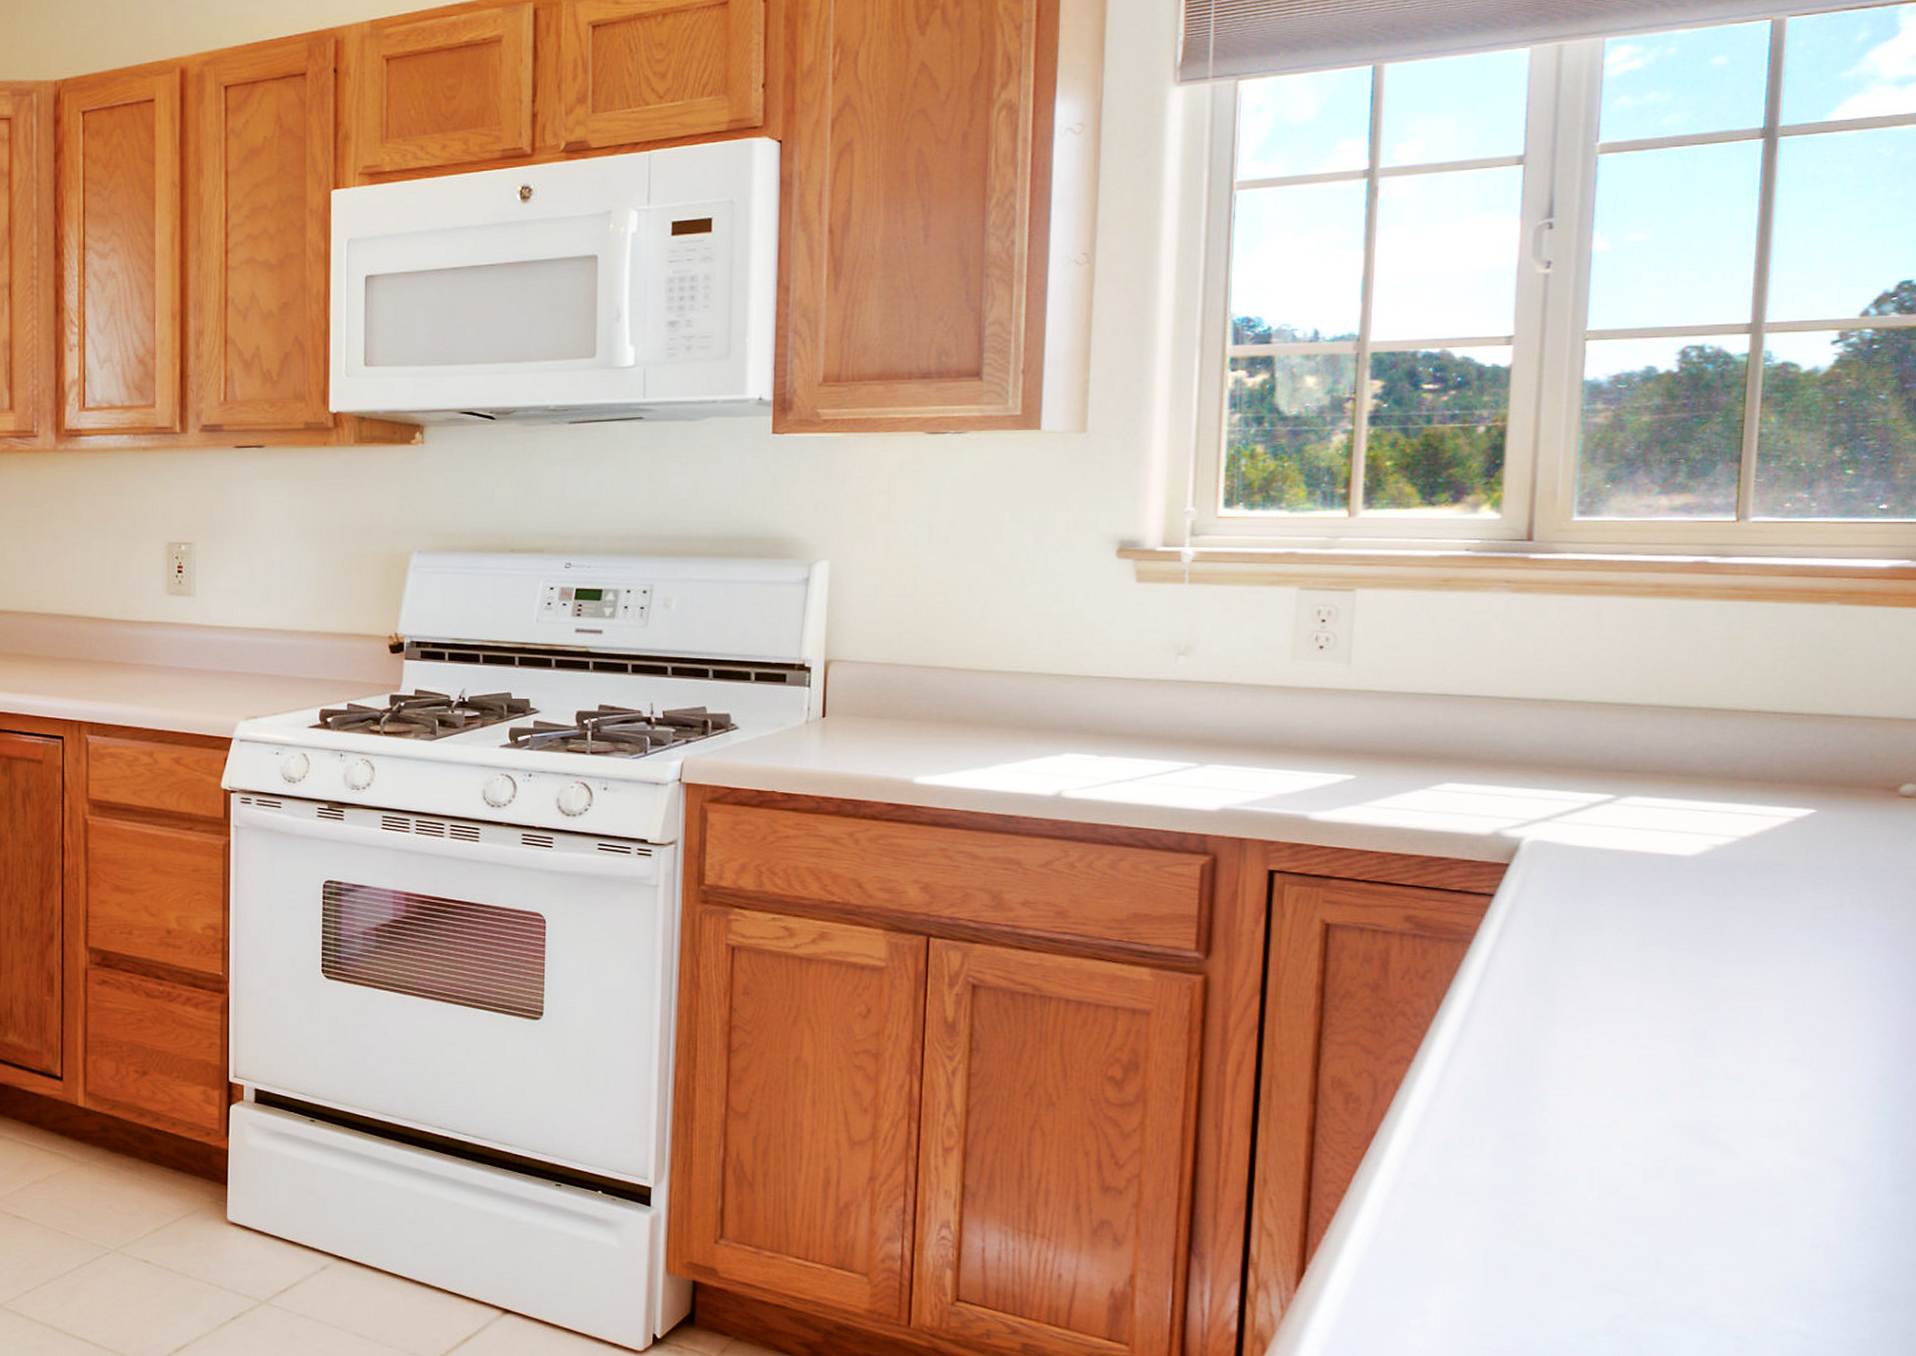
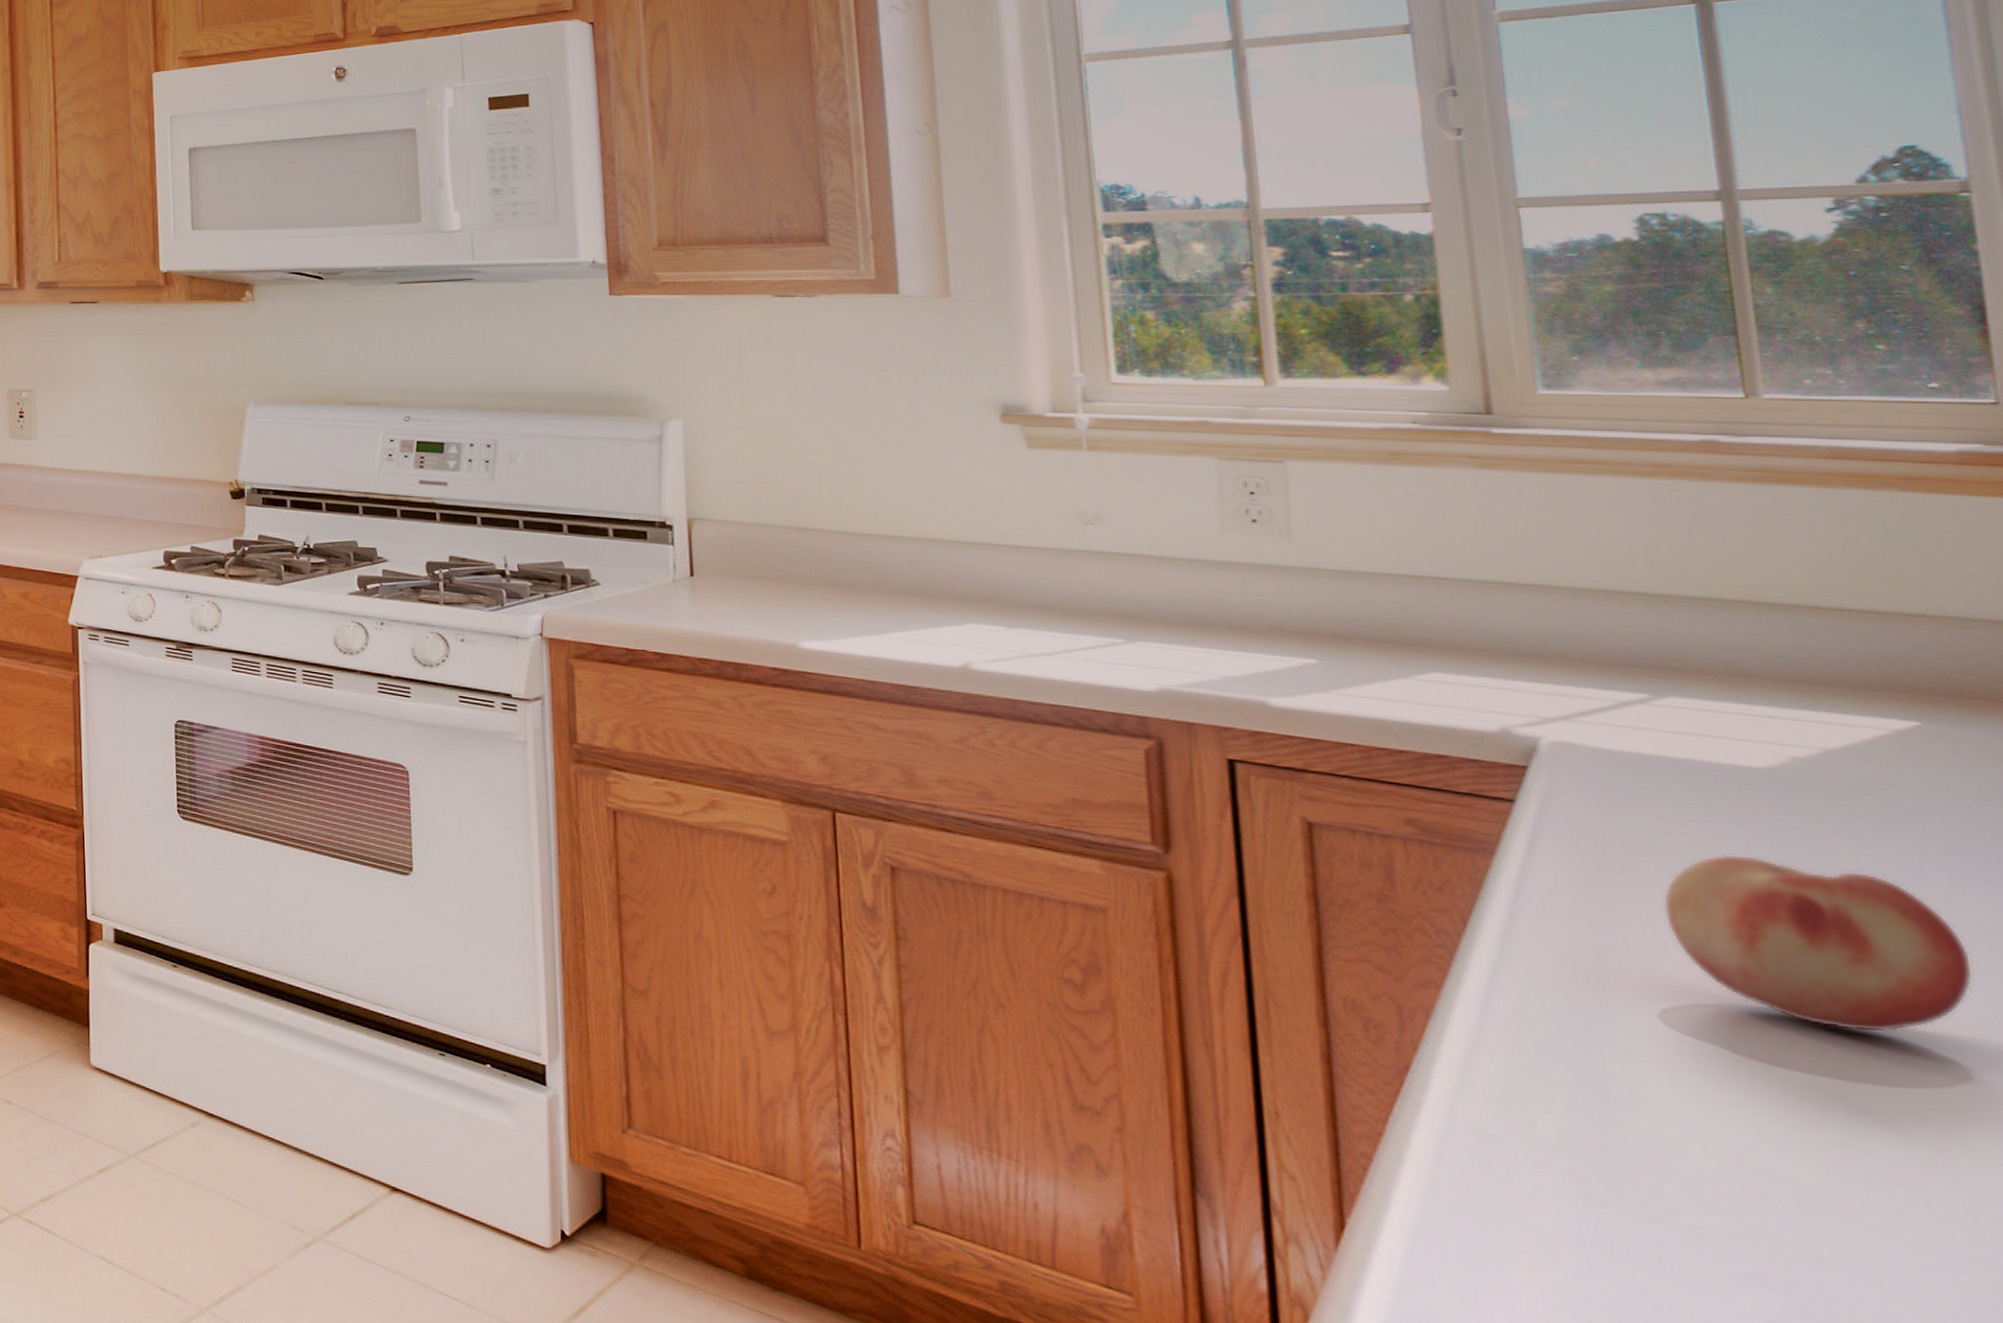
fruit: none [1593,932,1815,1077] -> present [1662,854,1974,1033]

